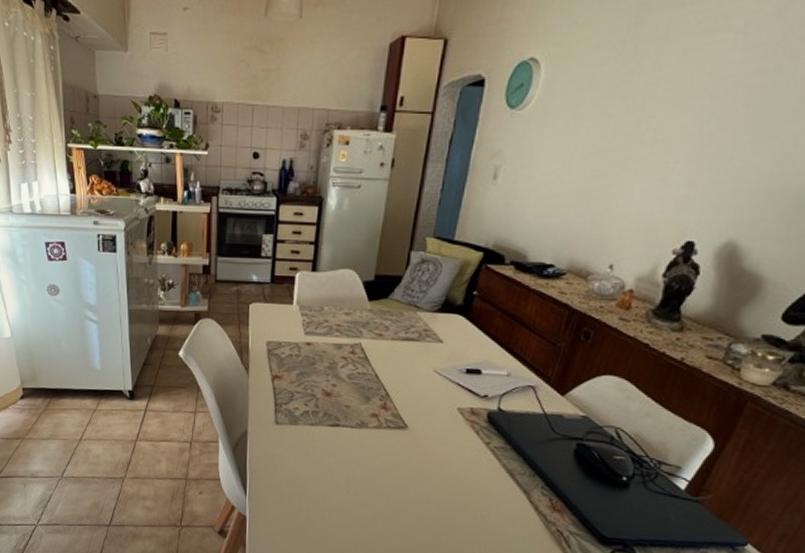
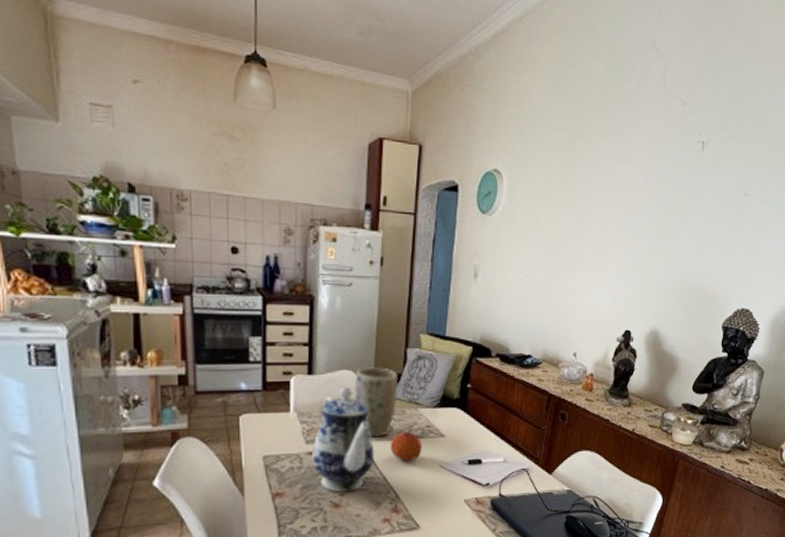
teapot: none [309,284,369,384] -> present [312,386,375,493]
plant pot: none [353,268,400,336] -> present [353,367,399,438]
fruit: none [384,333,418,363] -> present [390,431,422,462]

